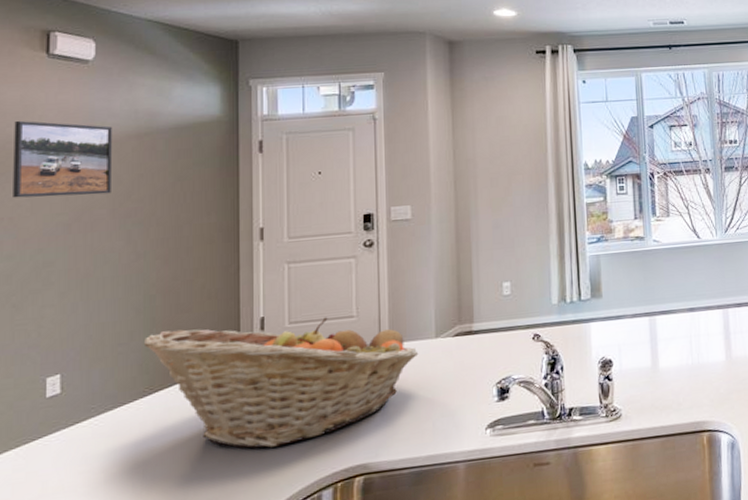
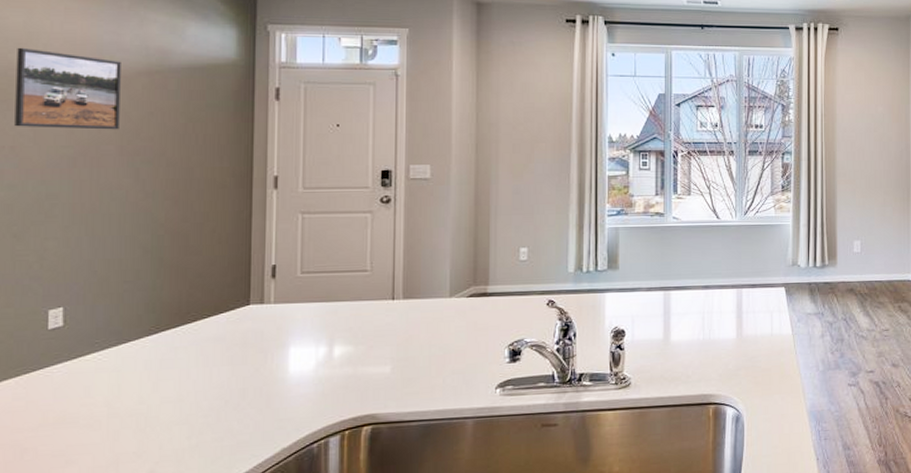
fruit basket: present [143,317,419,448] -> none [150,269,432,393]

